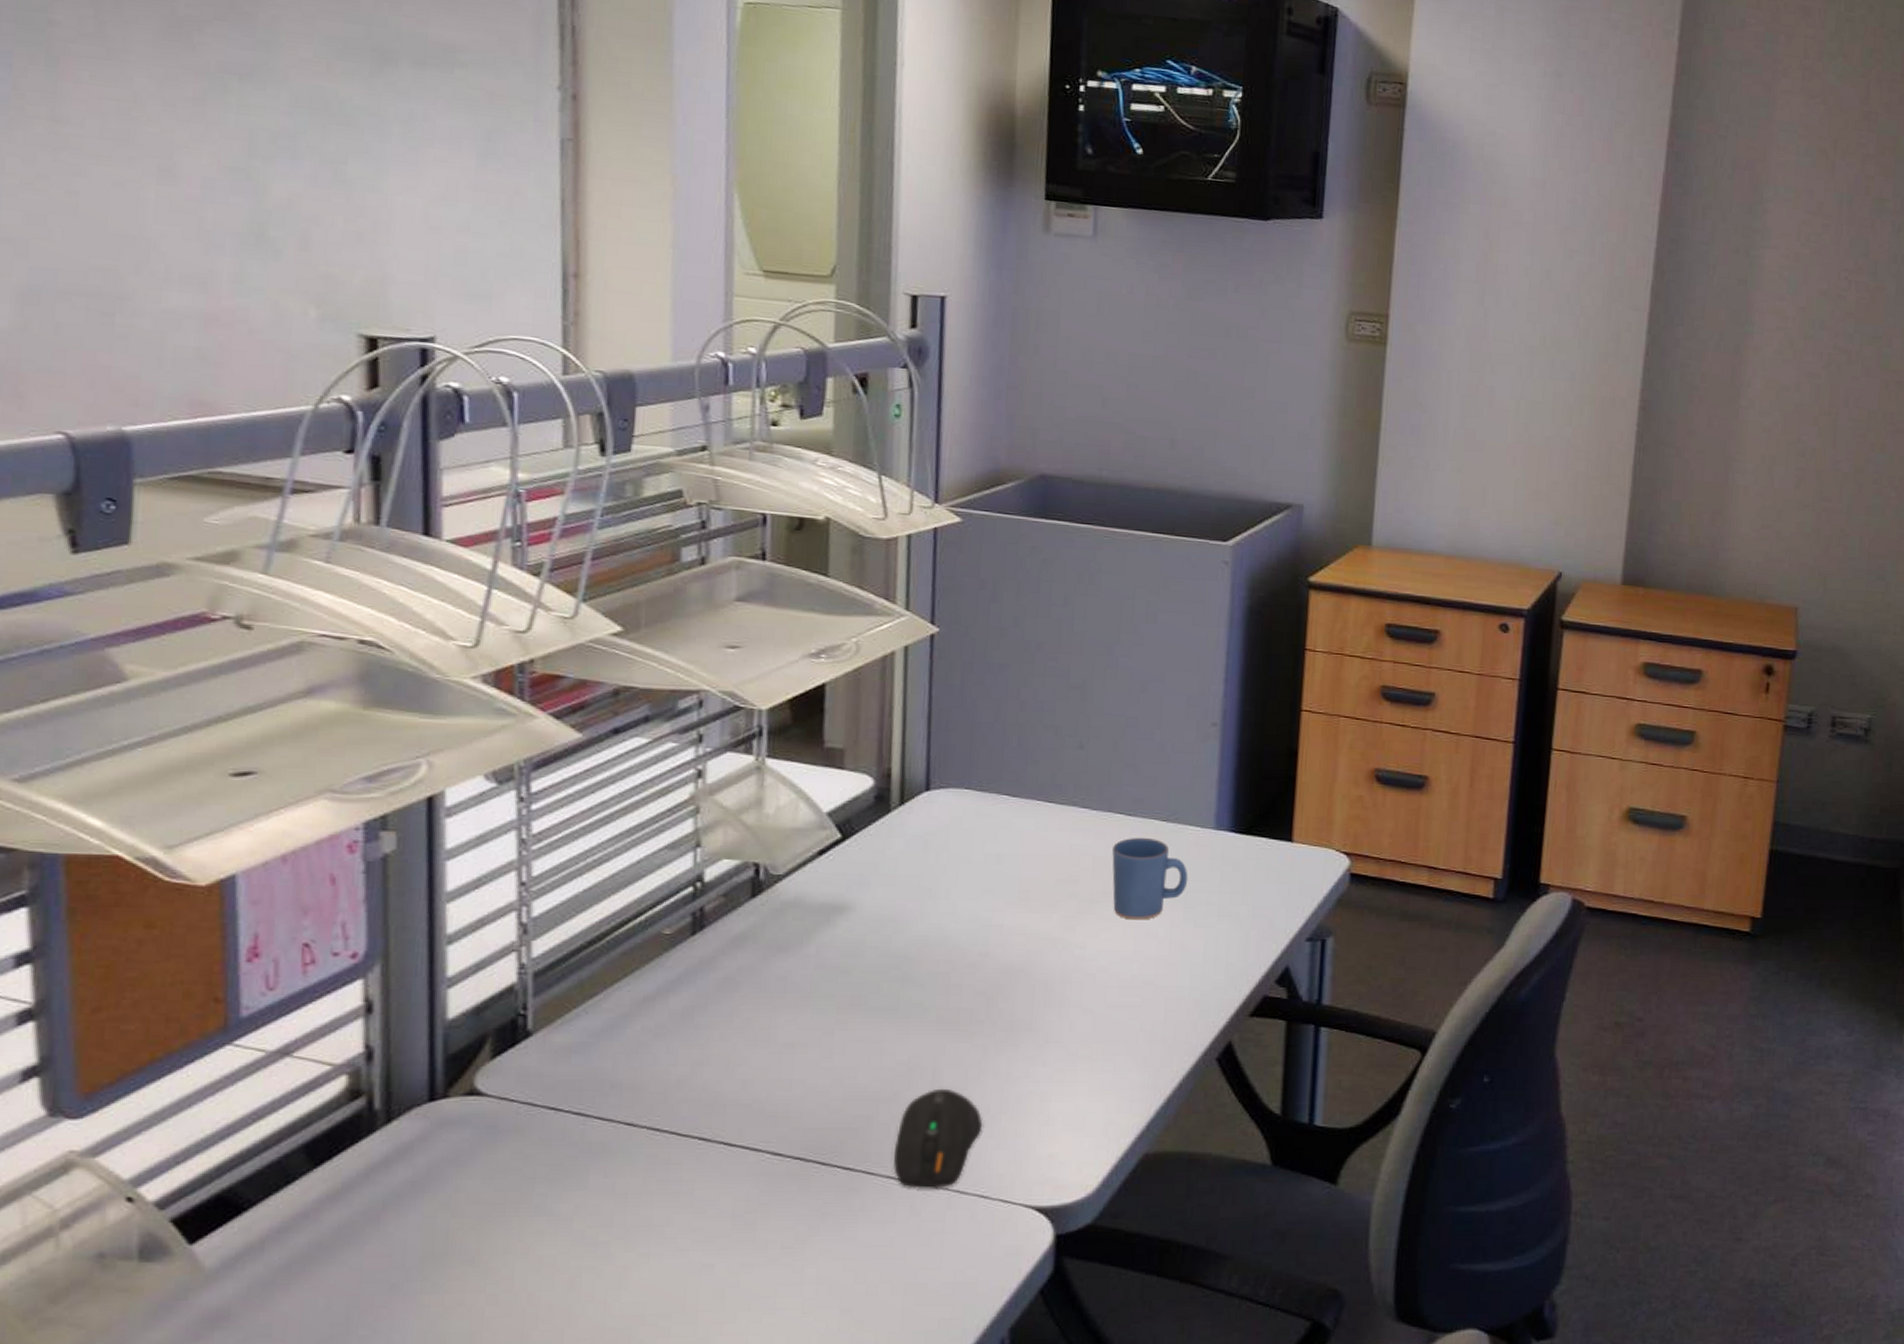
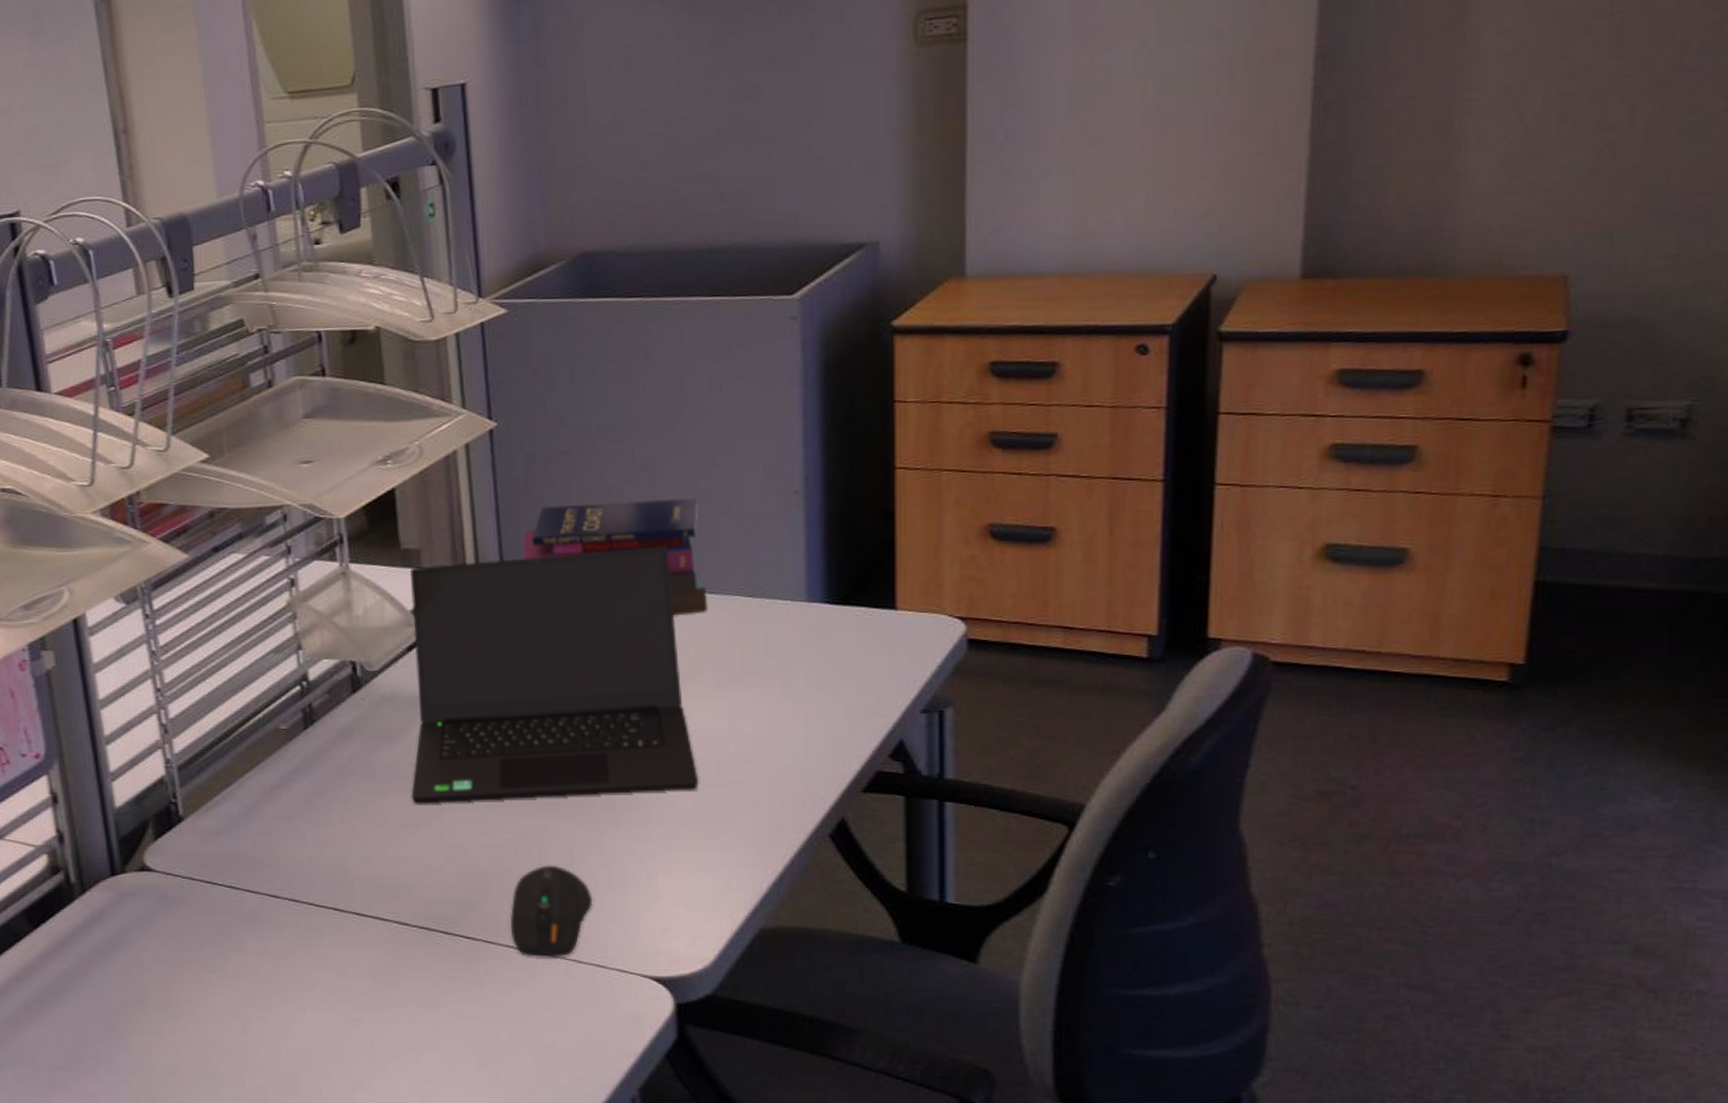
laptop: none [802,765,1100,1021] -> present [410,546,699,804]
books: none [950,716,1125,834] -> present [522,498,708,615]
mug: present [1112,837,1188,920] -> none [697,614,782,699]

